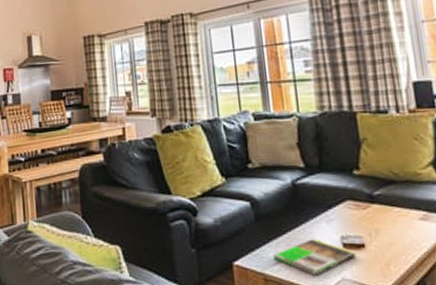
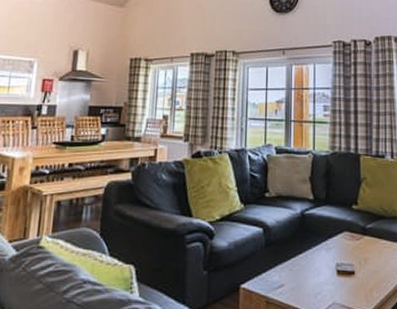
magazine: present [272,238,357,276] -> none [276,264,347,299]

